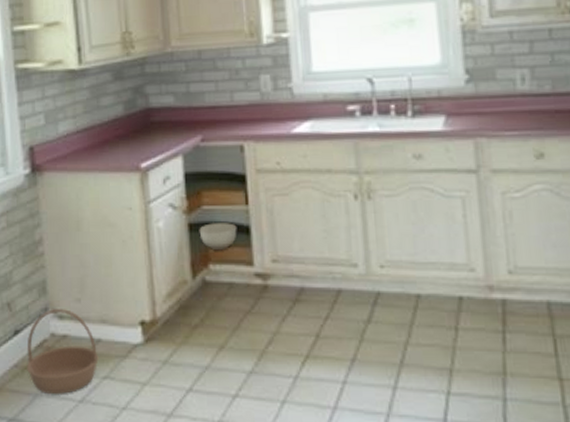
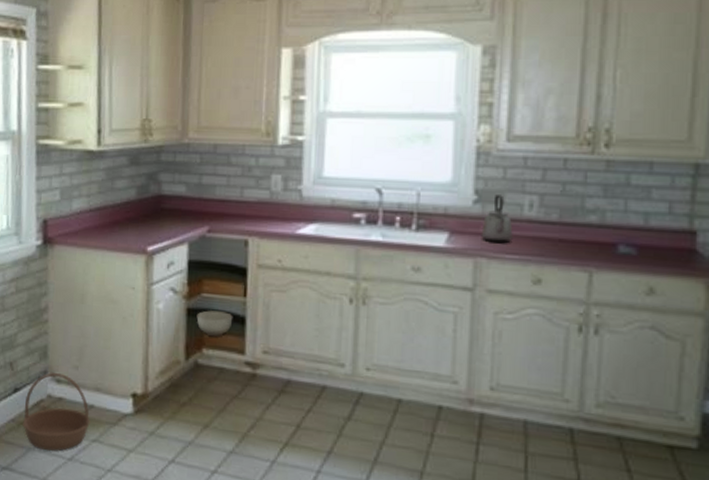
kettle: none [477,72,510,122] -> present [481,195,513,244]

